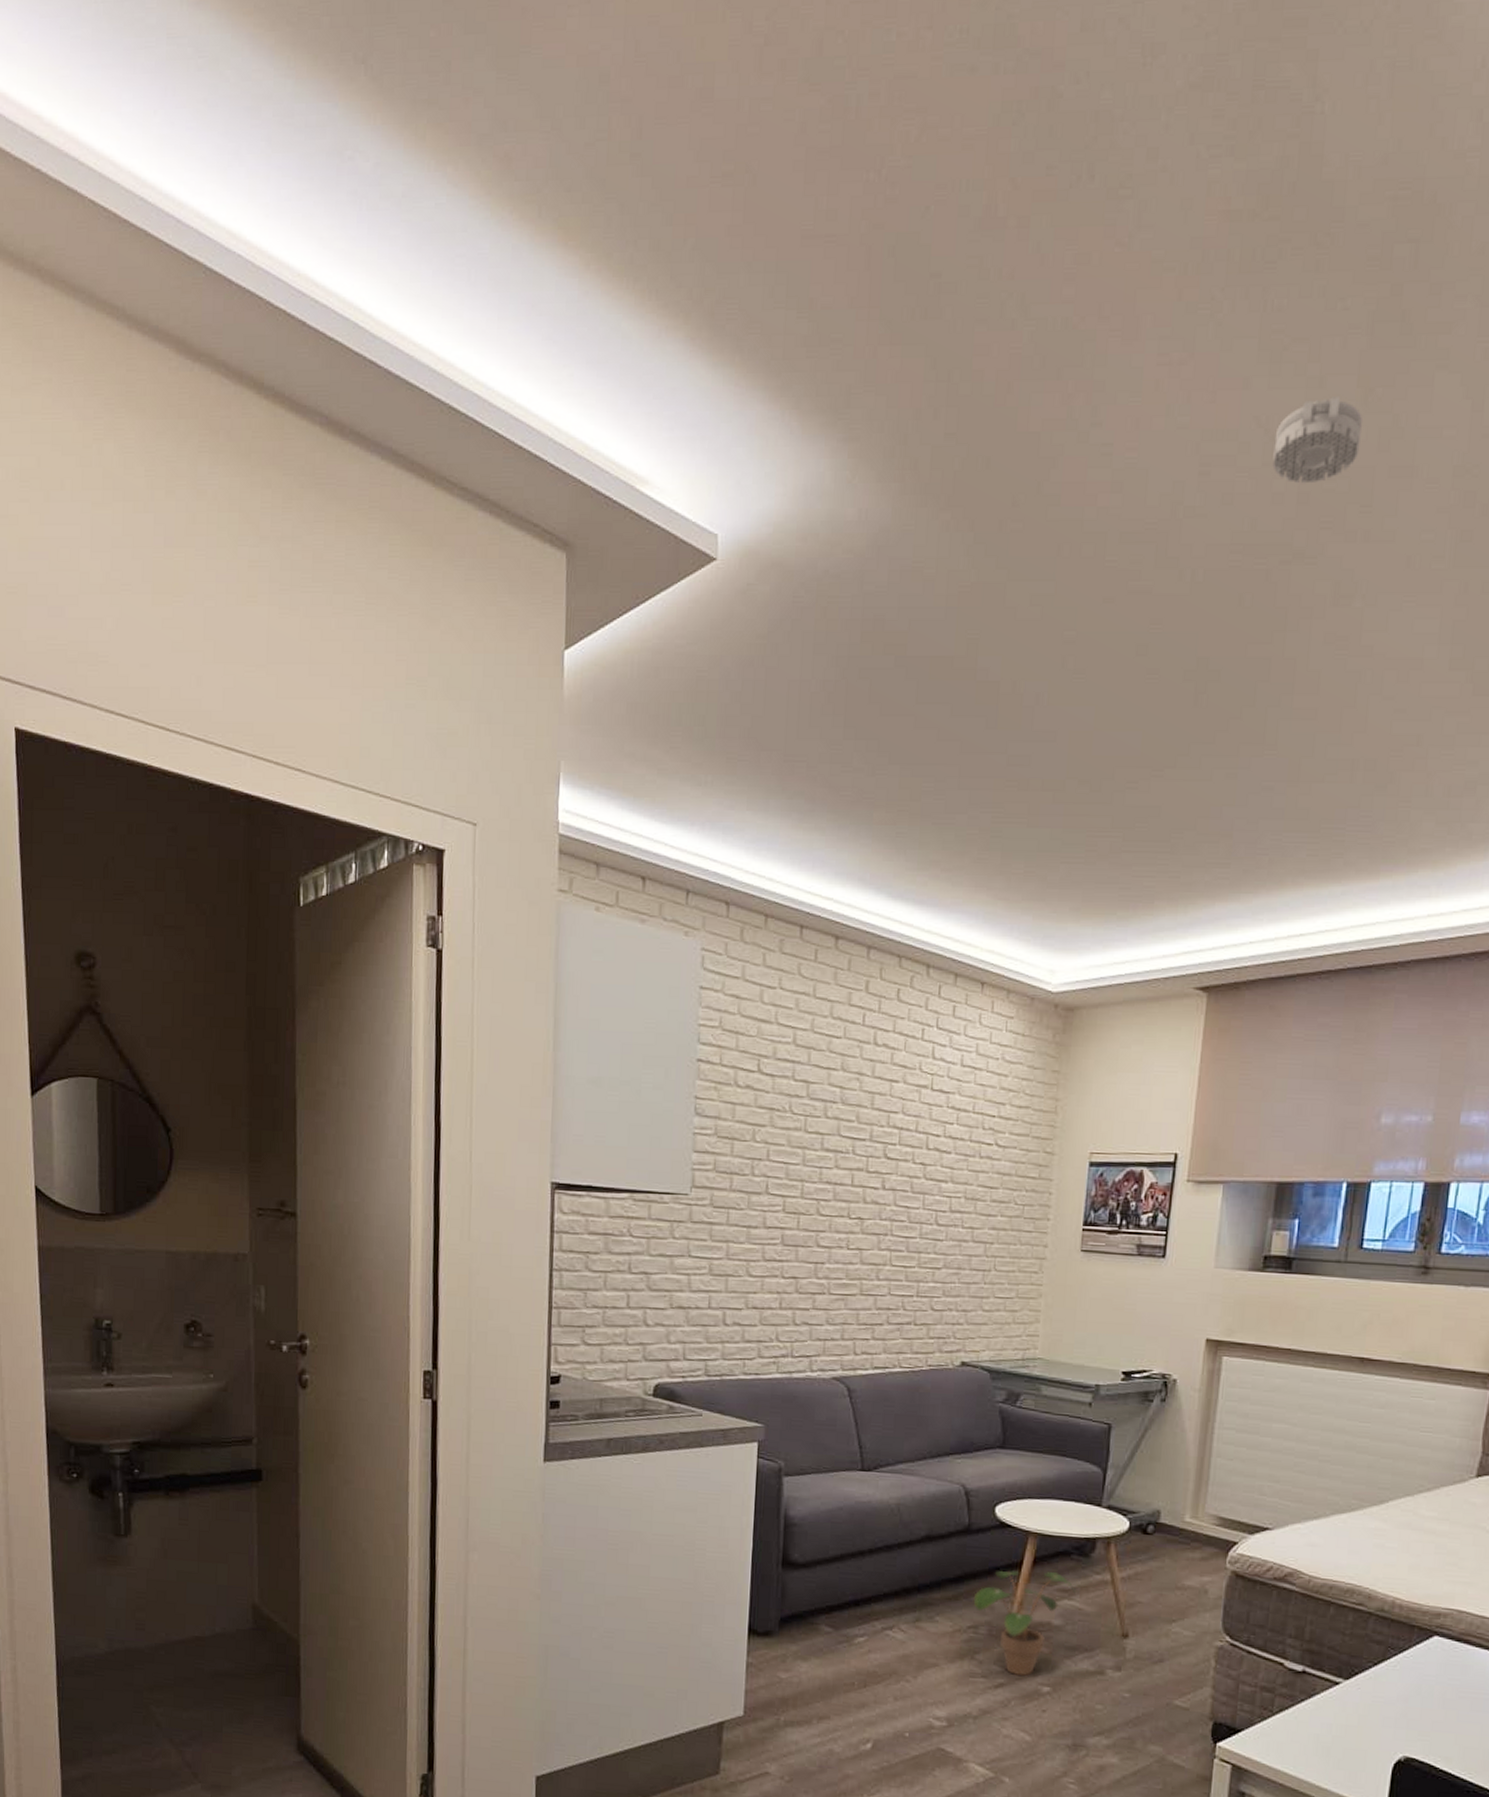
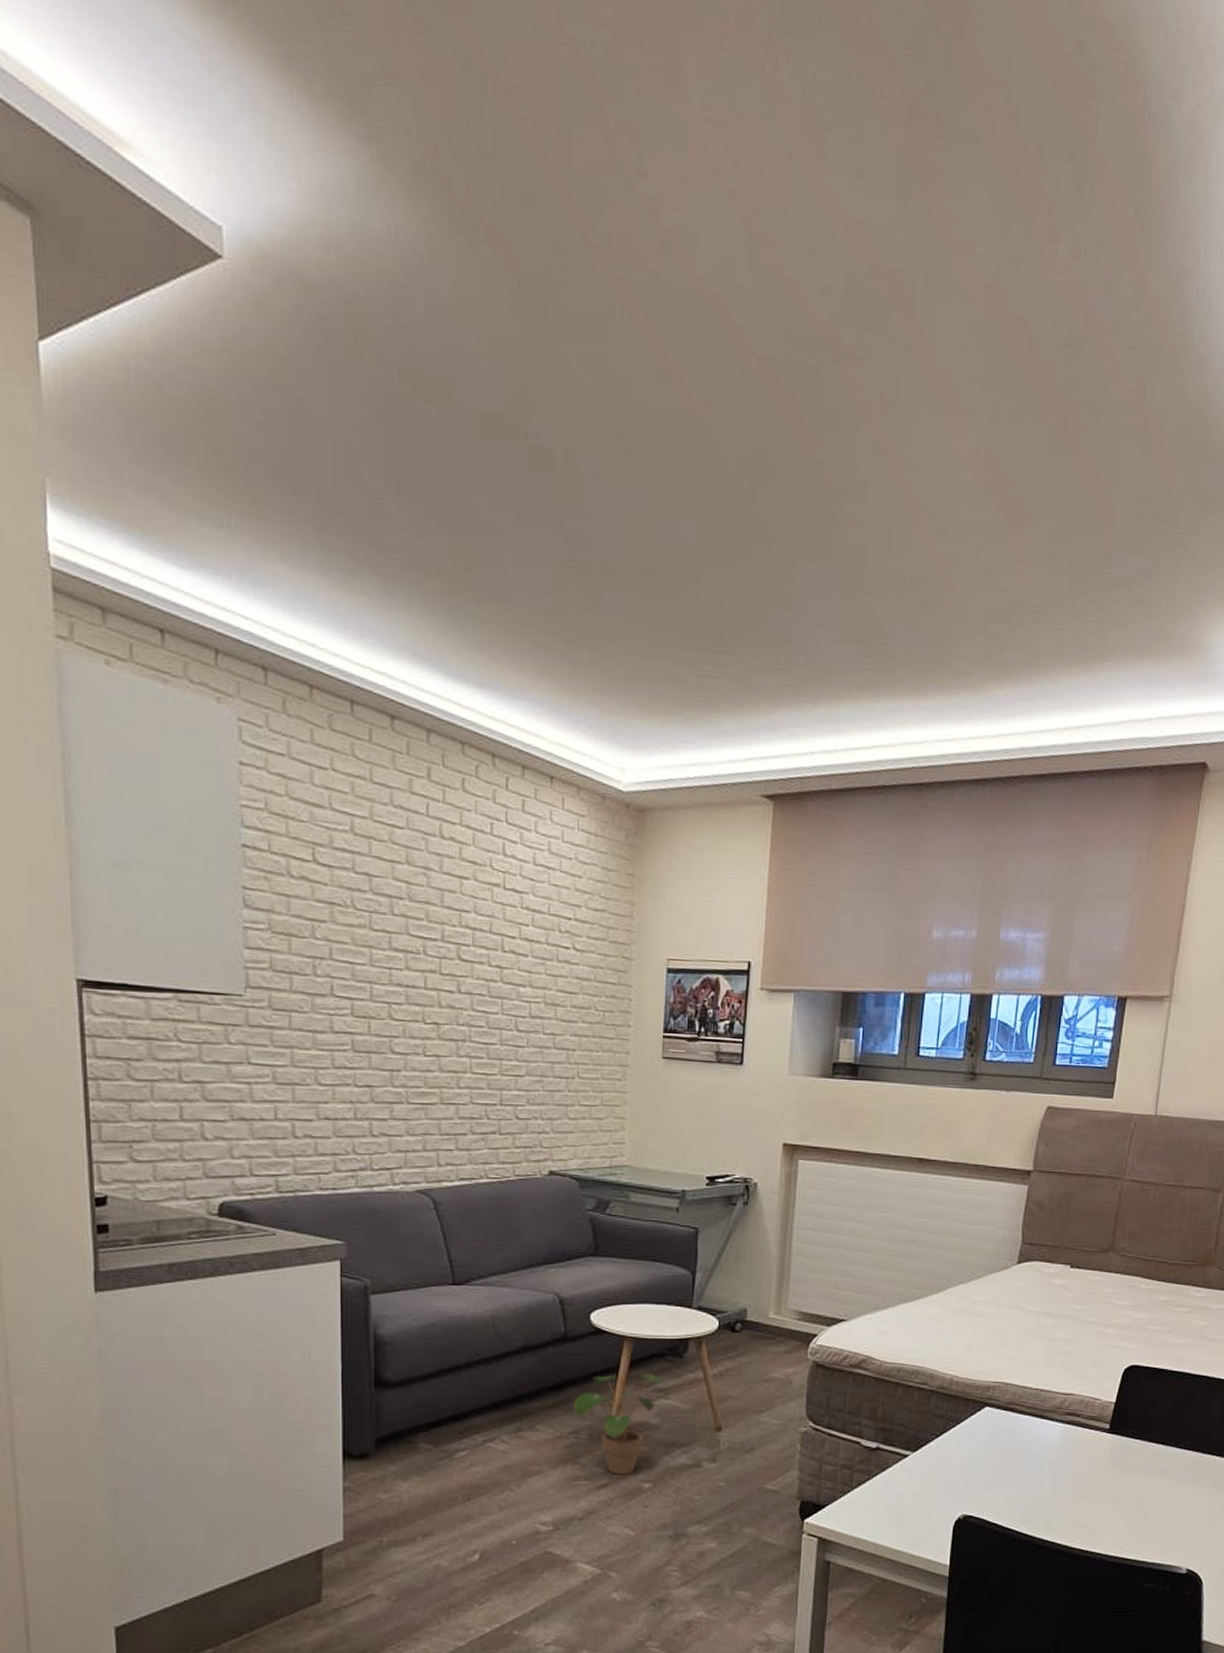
smoke detector: present [1272,397,1362,484] -> none [819,189,902,280]

